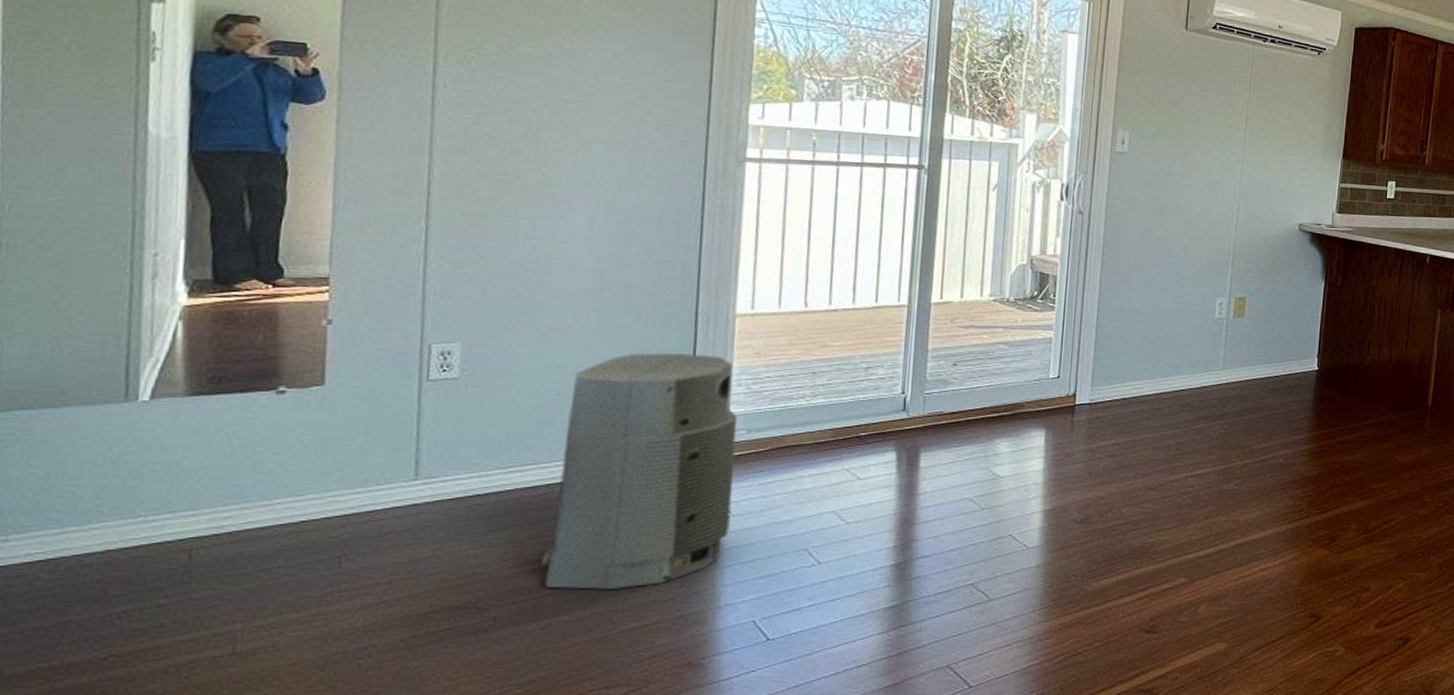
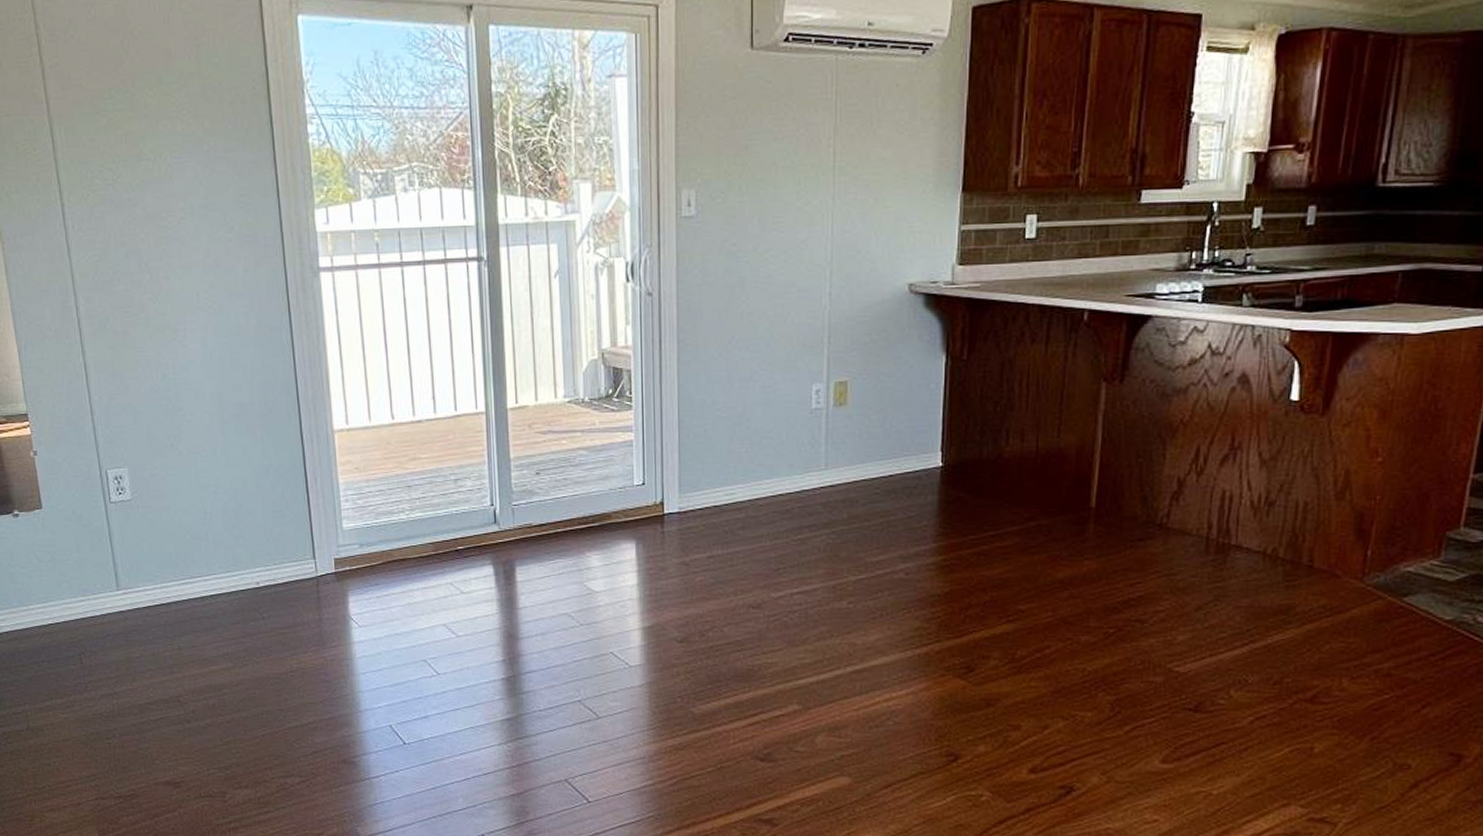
air purifier: present [542,353,737,591] -> none [215,471,359,692]

